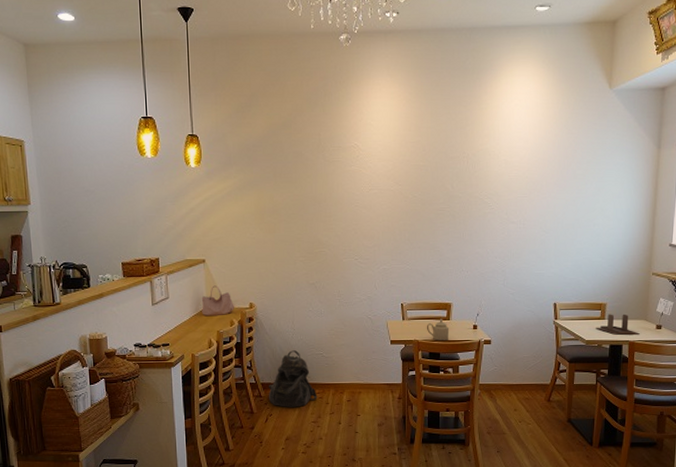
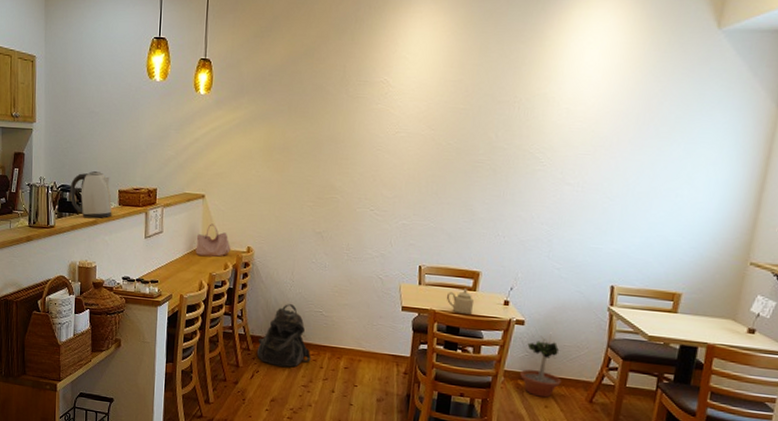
kettle: none [72,247,118,292] -> present [70,171,112,219]
potted tree: none [492,350,525,403] -> present [520,335,562,398]
napkin holder: present [596,314,640,336] -> none [663,307,724,338]

